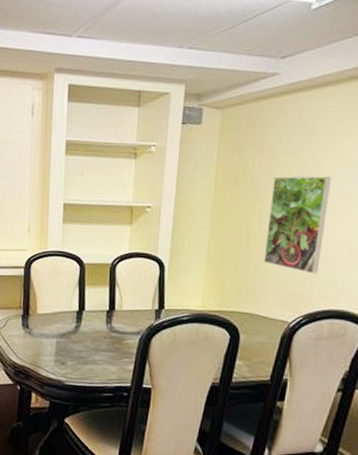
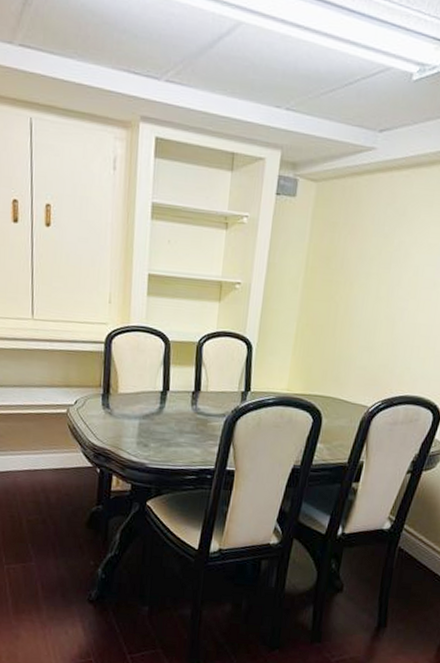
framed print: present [264,176,332,274] -> none [349,259,418,360]

